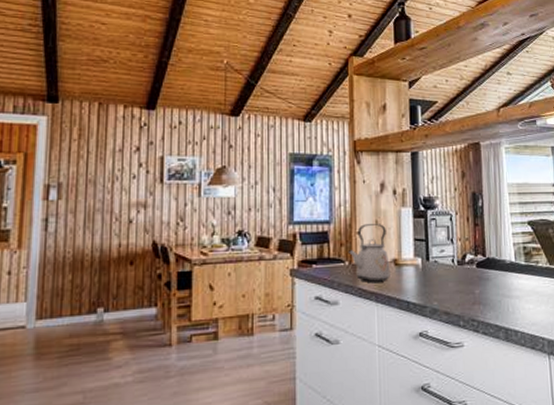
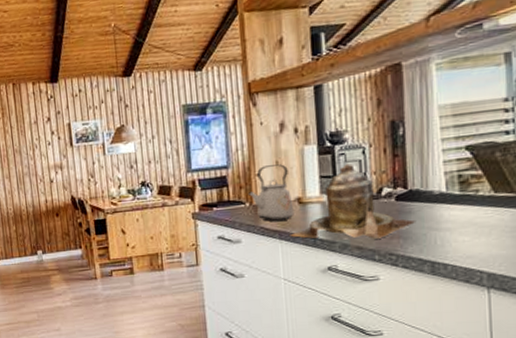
teapot: none [386,229,493,304] -> present [290,164,417,239]

